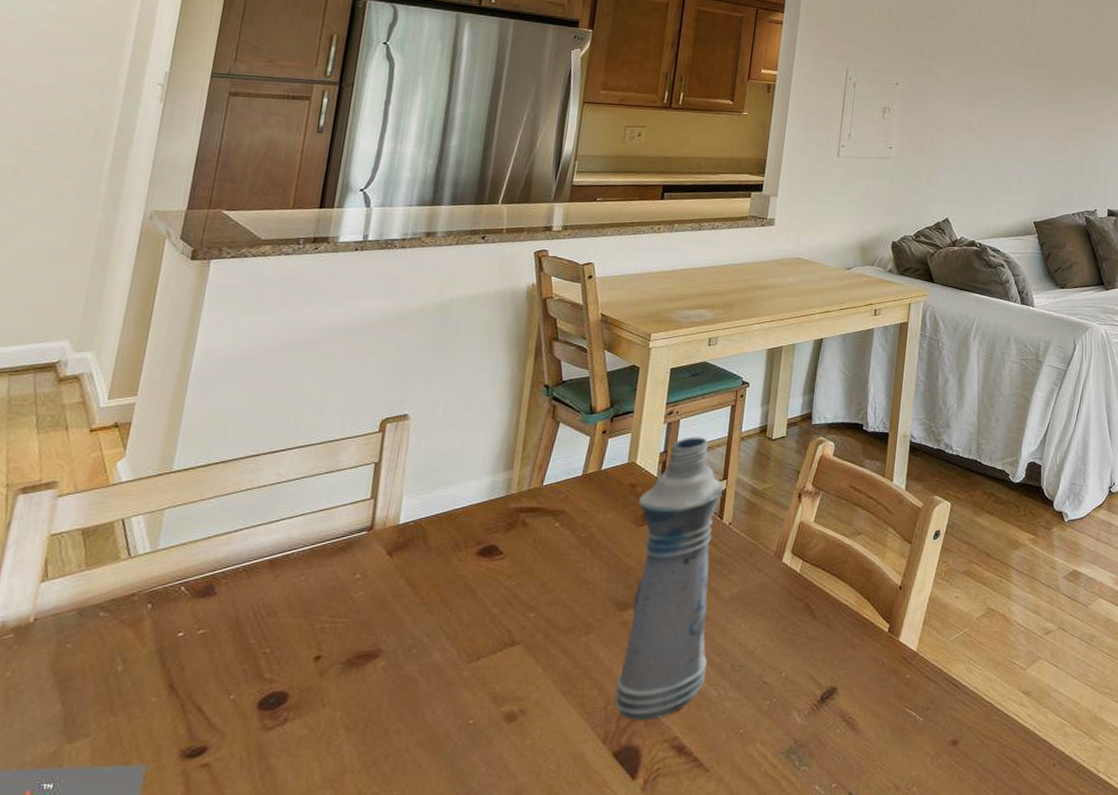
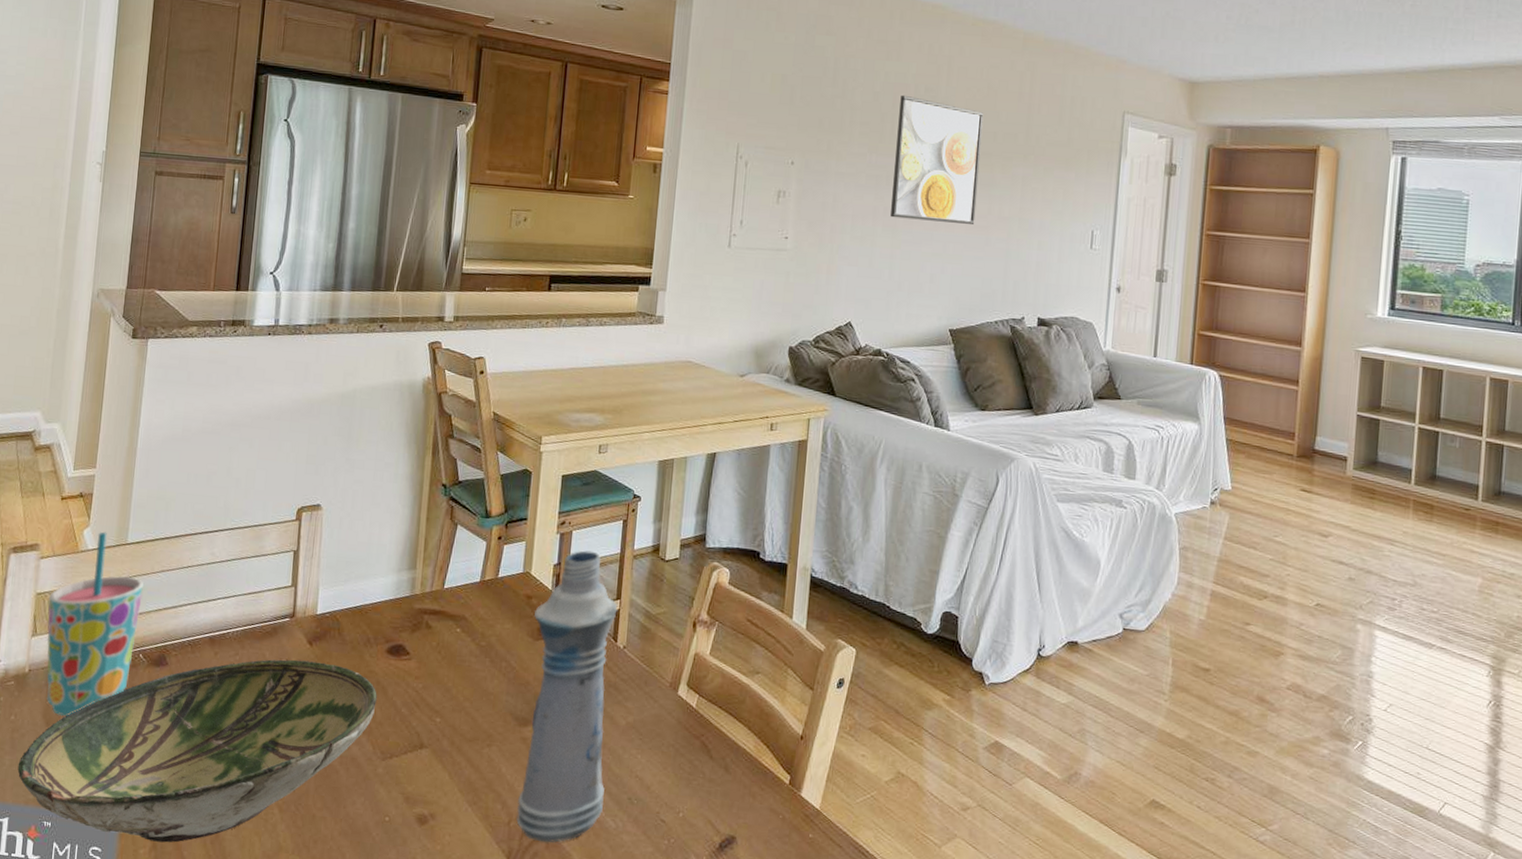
bowl: none [11,572,465,786] -> present [17,659,377,843]
cup: none [56,461,190,665] -> present [46,531,143,717]
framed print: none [983,27,1063,134] -> present [890,95,984,224]

